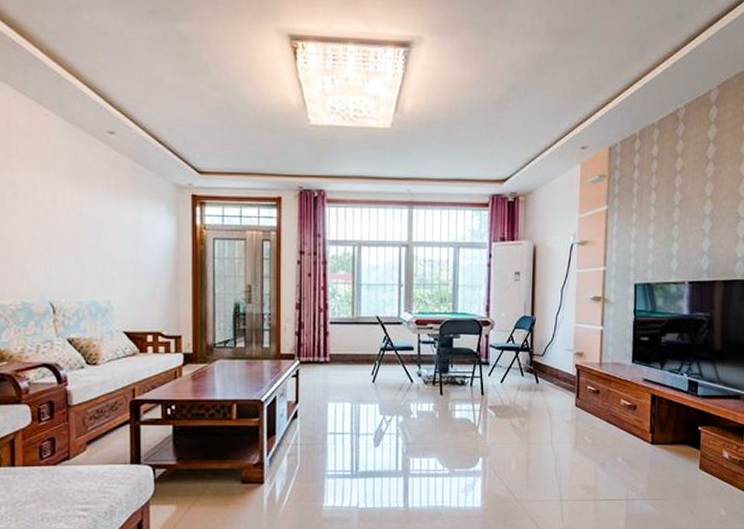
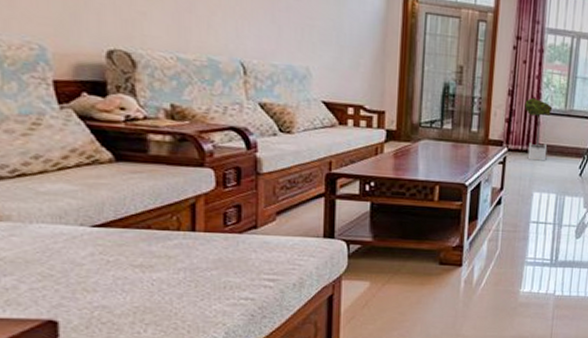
potted tree: none [313,308,340,371] -> present [524,97,553,161]

